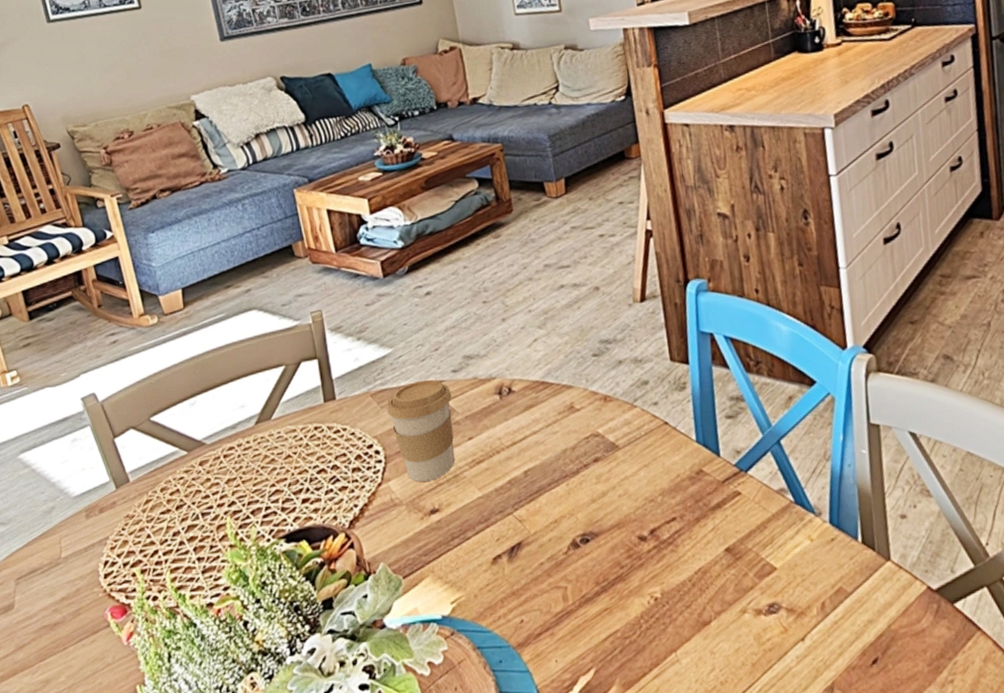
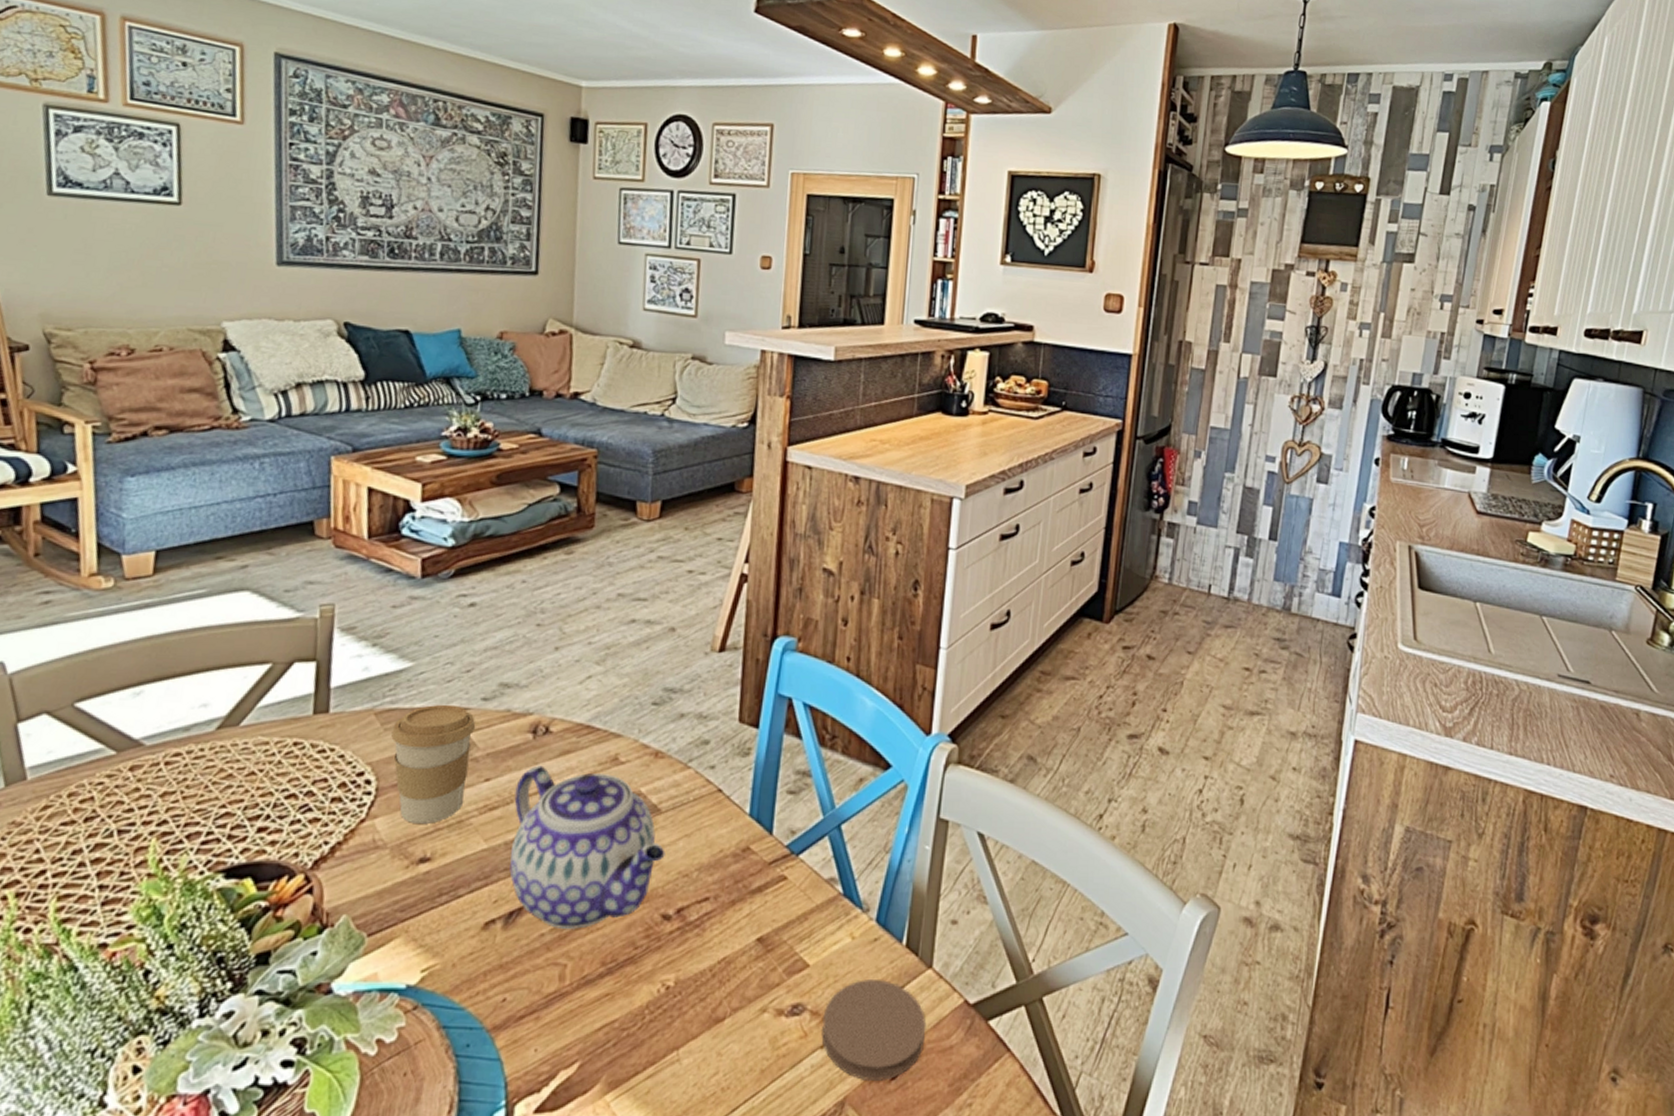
teapot: none [494,421,630,557] -> present [509,765,665,929]
coaster: none [798,575,897,666] -> present [821,980,927,1080]

